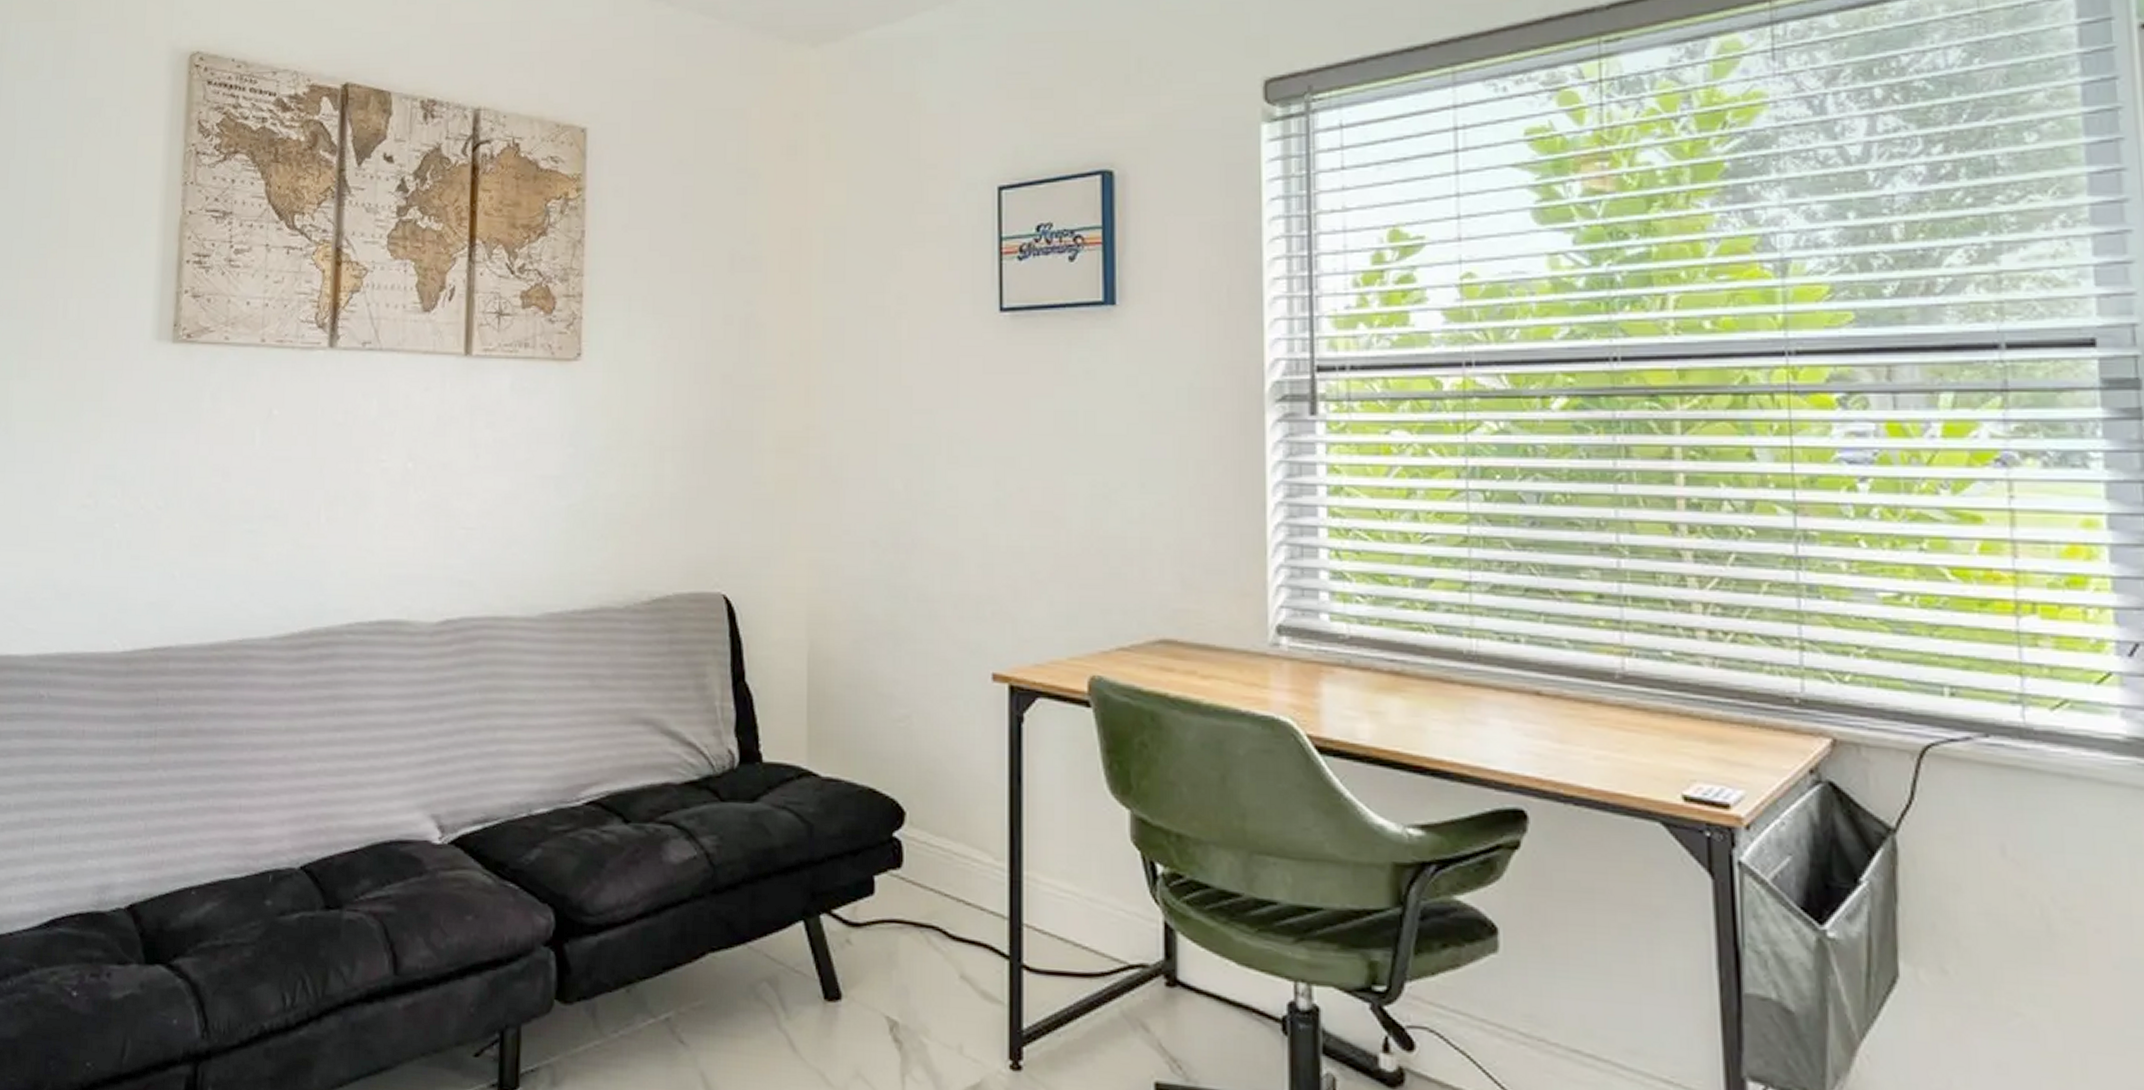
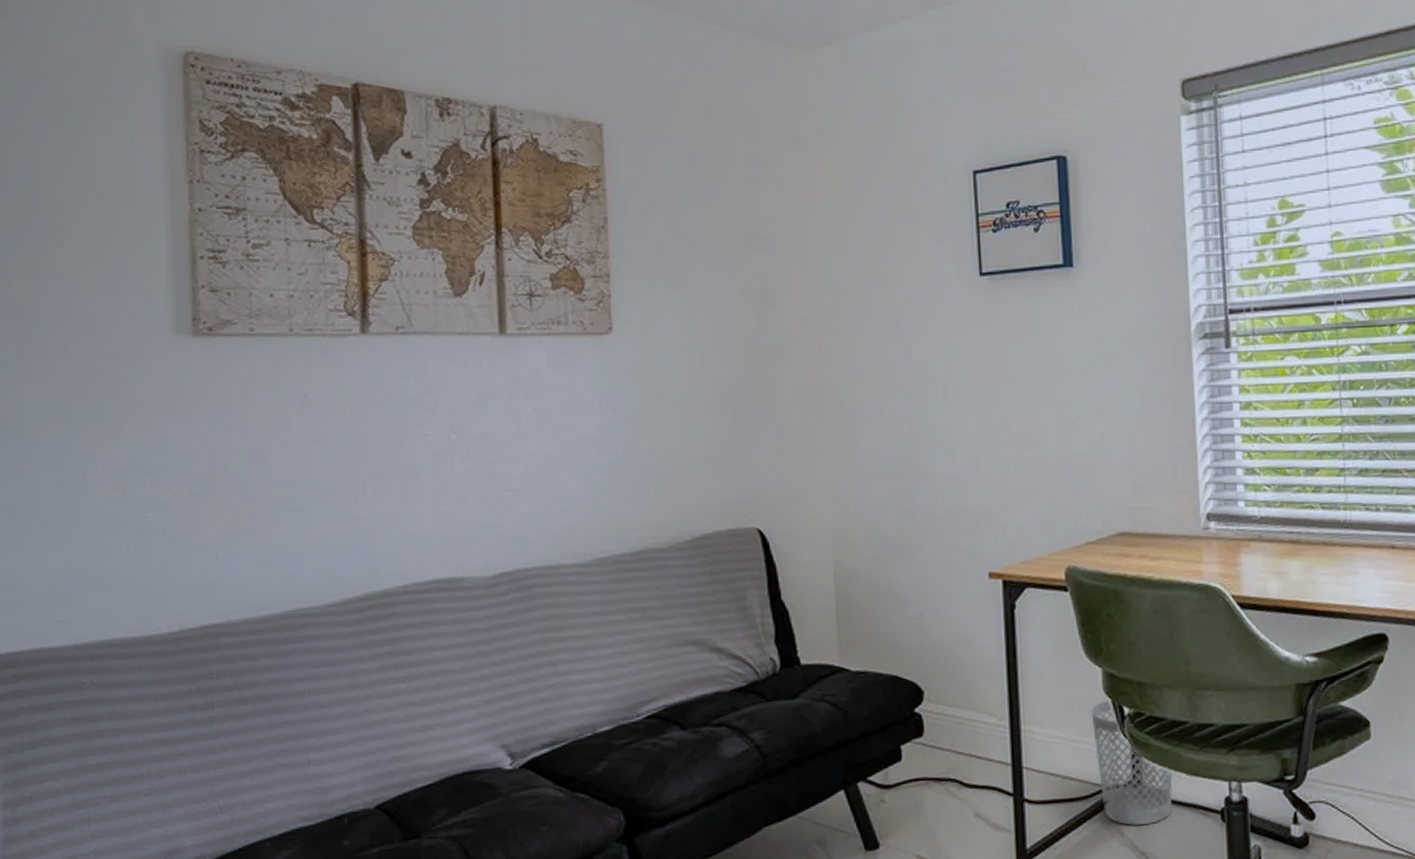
wastebasket: none [1113,852,1218,1023] -> present [1091,700,1173,825]

